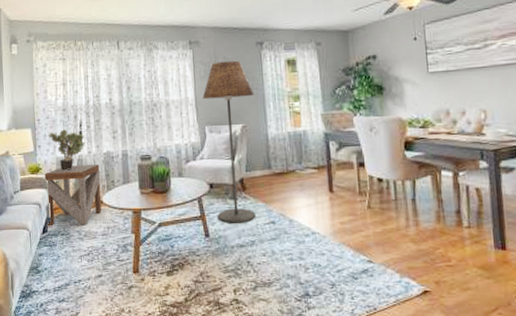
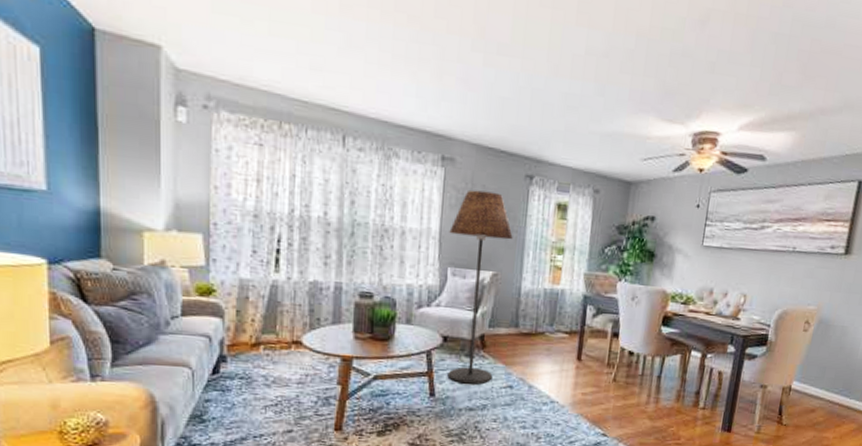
side table: present [44,164,102,227] -> none [219,292,302,369]
potted plant: present [48,130,86,171] -> none [228,243,285,298]

